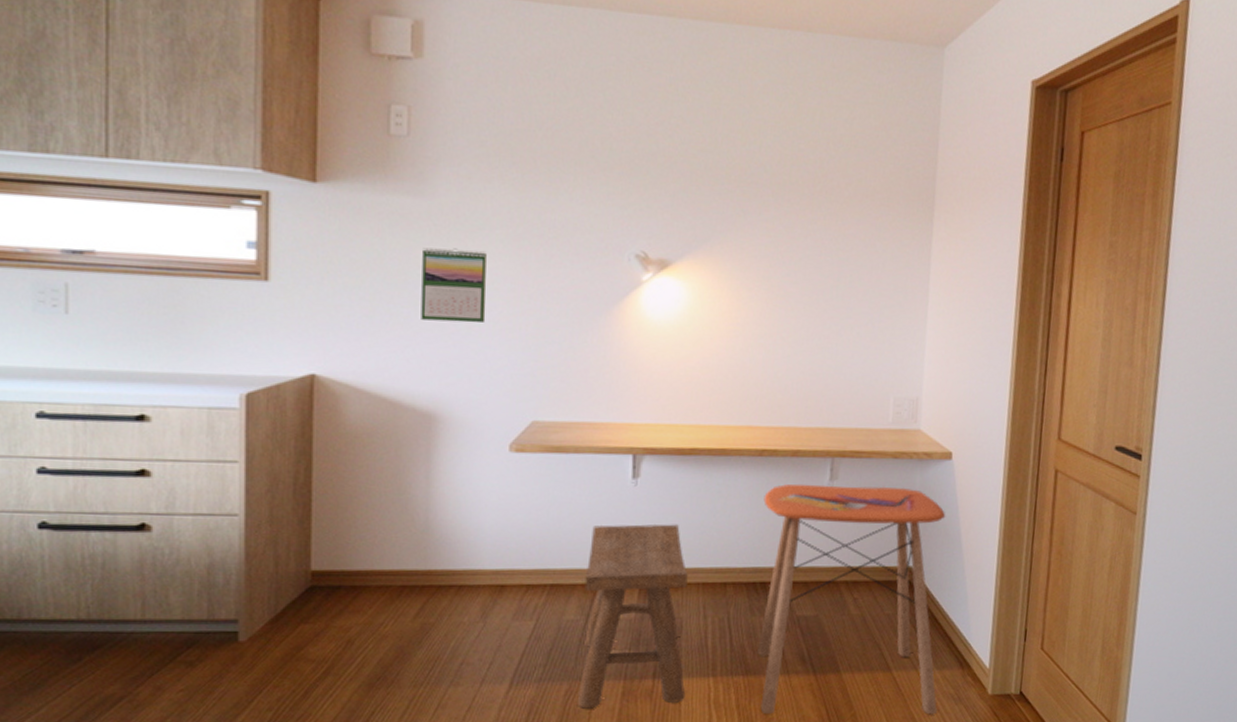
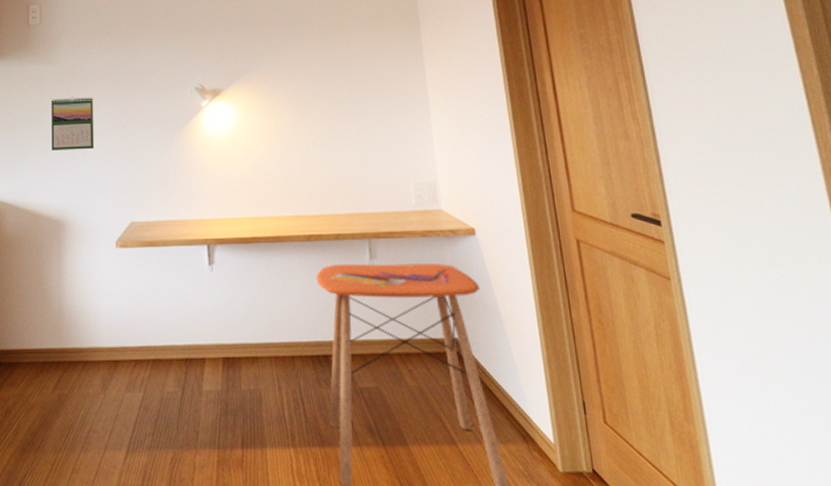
stool: present [577,524,688,709] -> none [179,303,271,477]

